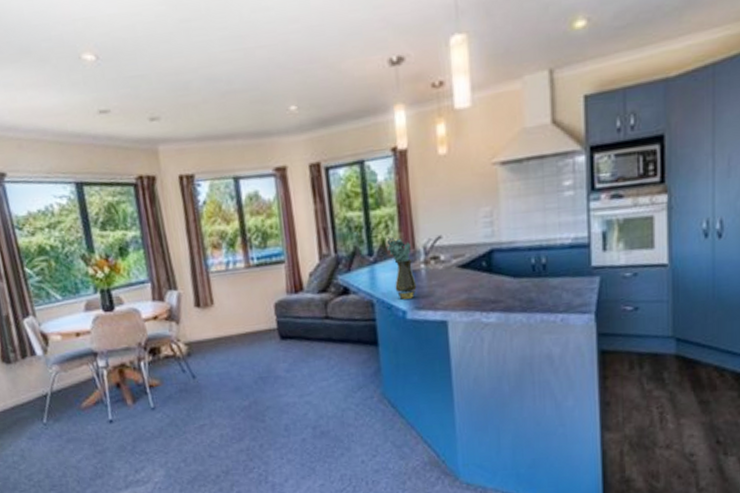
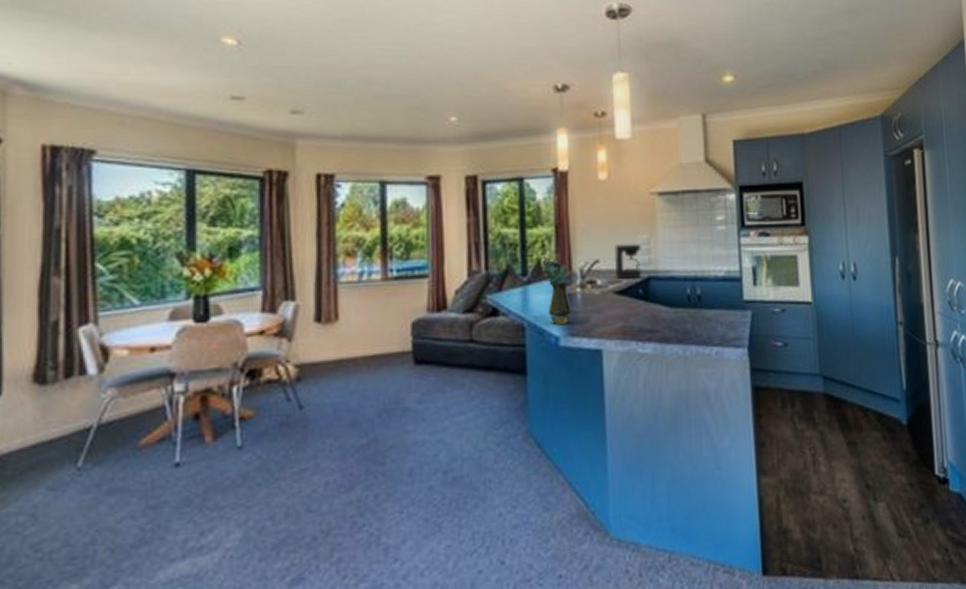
coffee maker: none [456,217,485,254] -> present [614,243,642,280]

